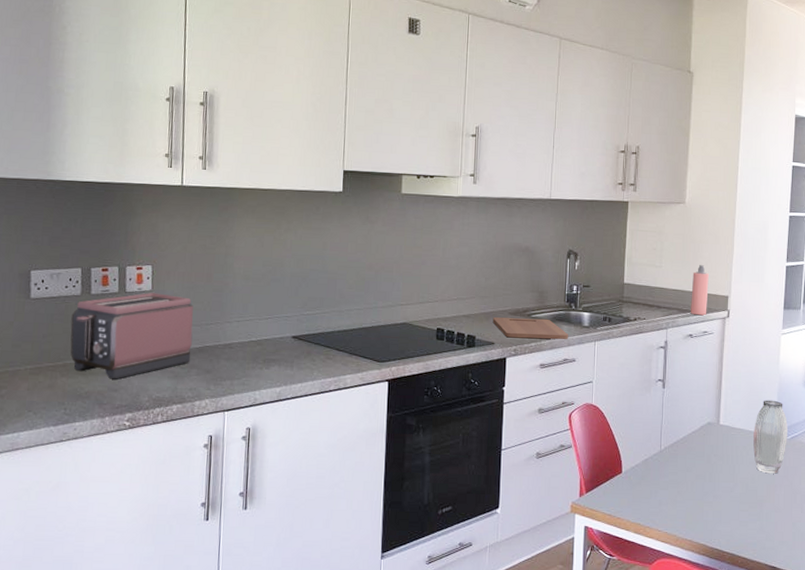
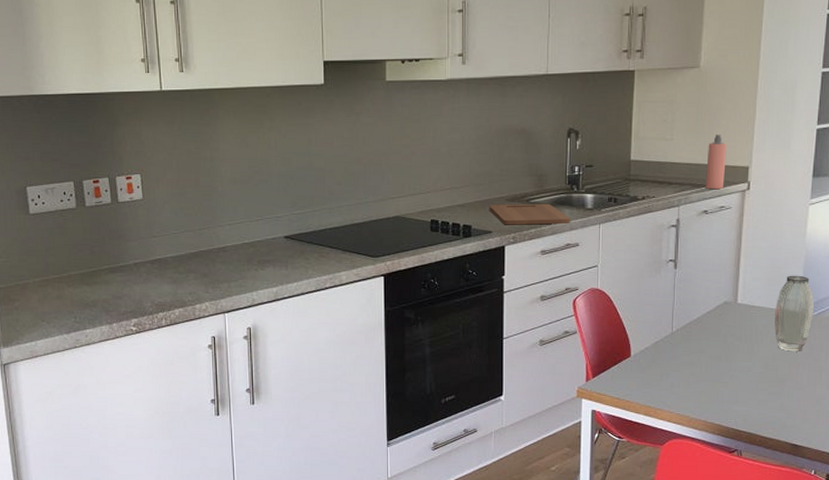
toaster: present [70,293,193,379] -> none [70,201,187,287]

